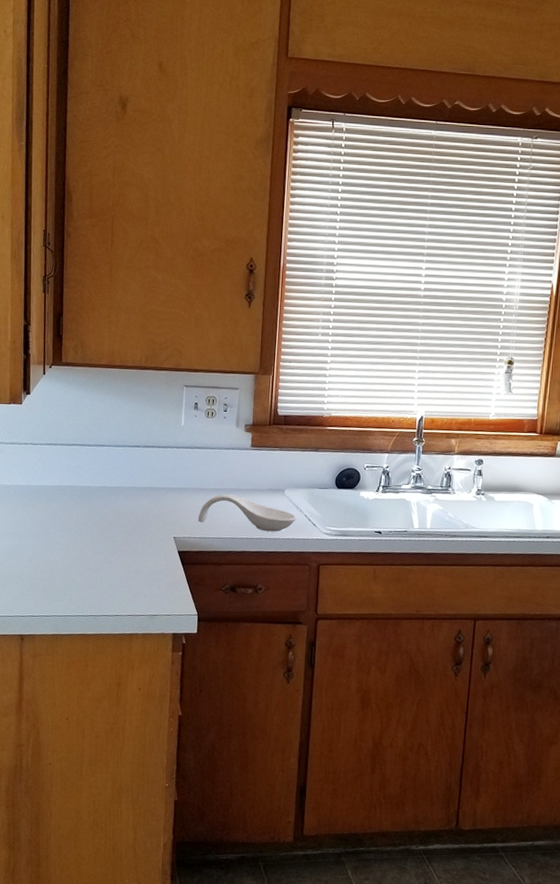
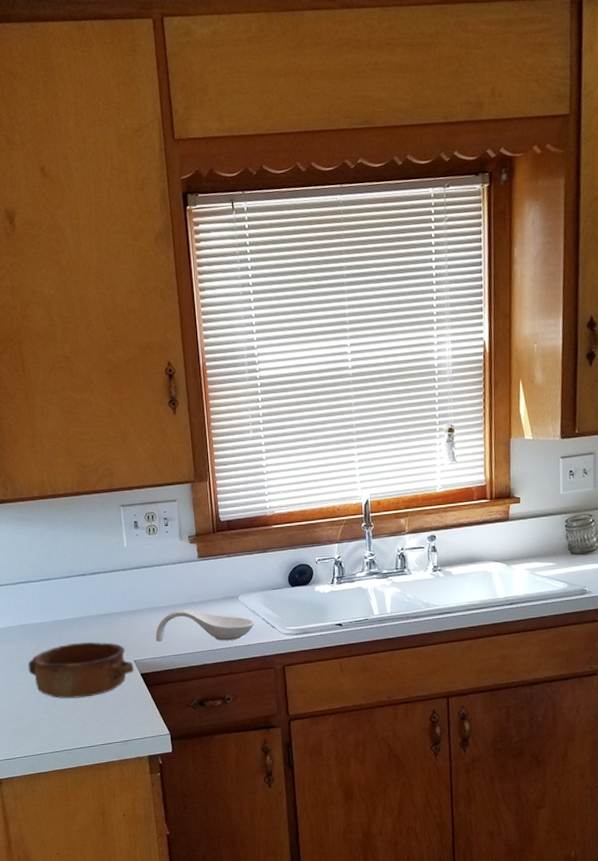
bowl: none [68,511,173,567] -> present [28,642,135,699]

